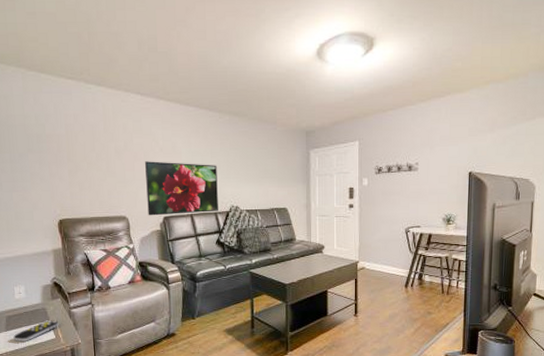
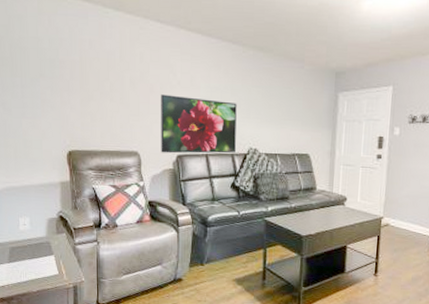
remote control: present [13,320,59,342] -> none [16,255,63,275]

